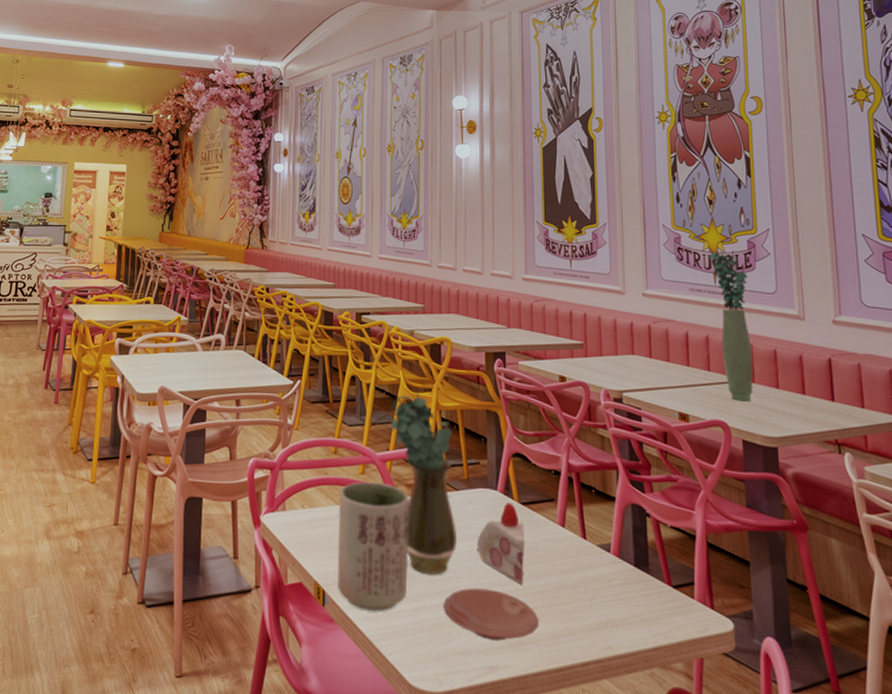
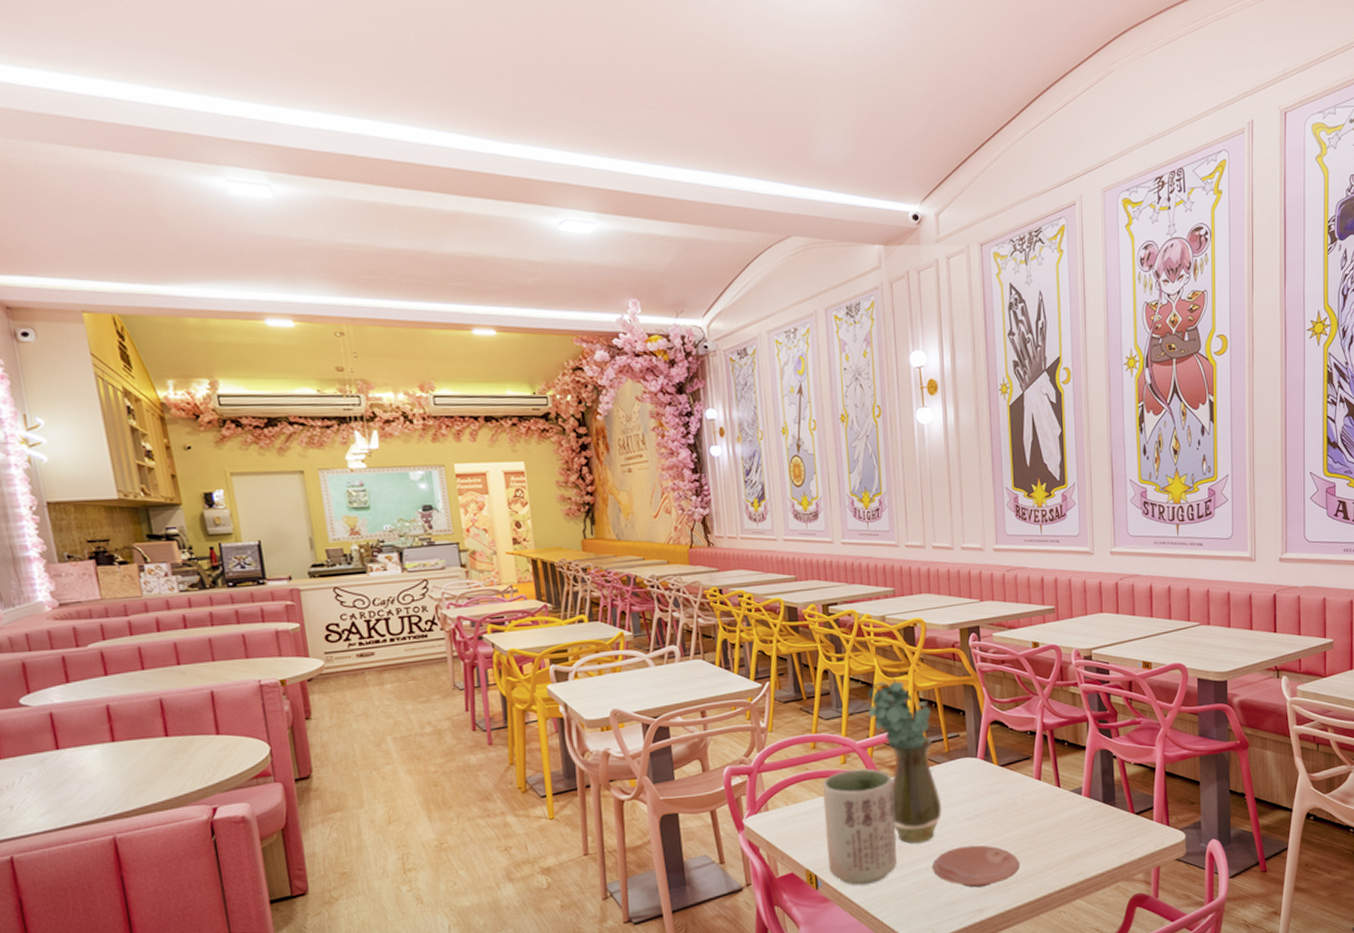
cake slice: present [477,502,525,585] -> none [960,767,1005,836]
vase: present [708,247,754,402] -> none [1172,498,1209,644]

